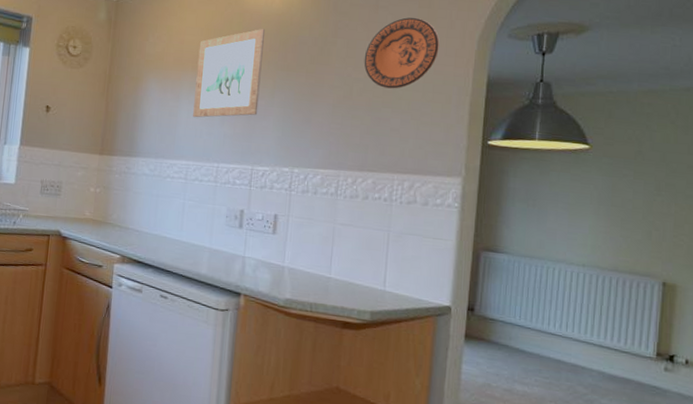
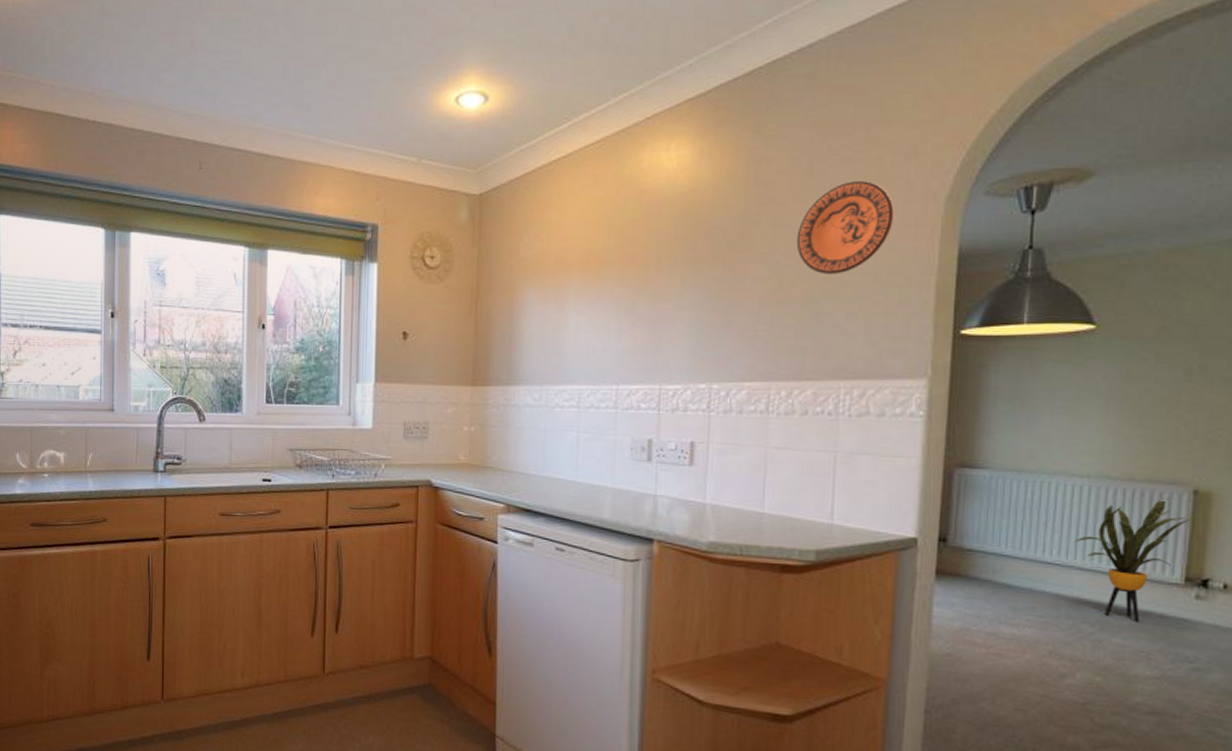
wall art: present [193,28,266,118] -> none [583,212,669,332]
house plant: none [572,287,665,387] -> present [1074,498,1197,621]

